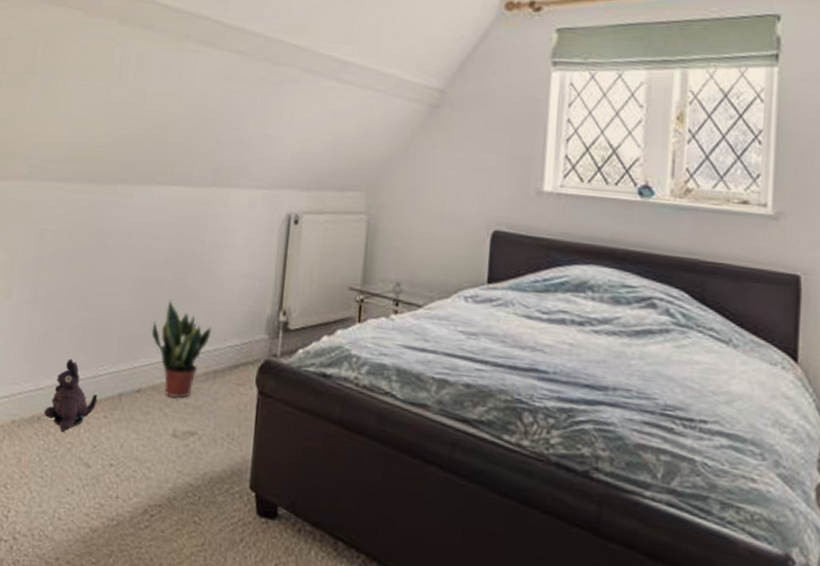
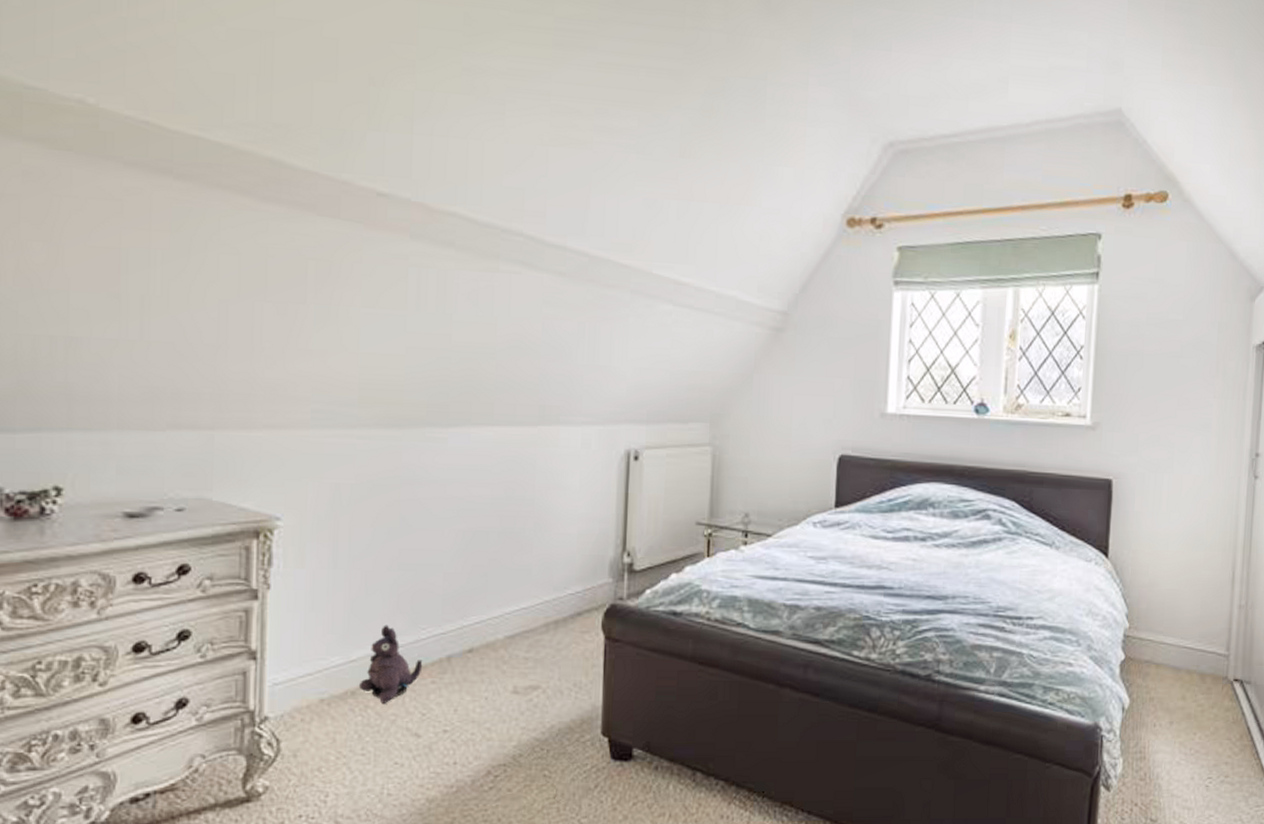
potted plant: present [151,300,212,398] -> none [480,551,549,653]

